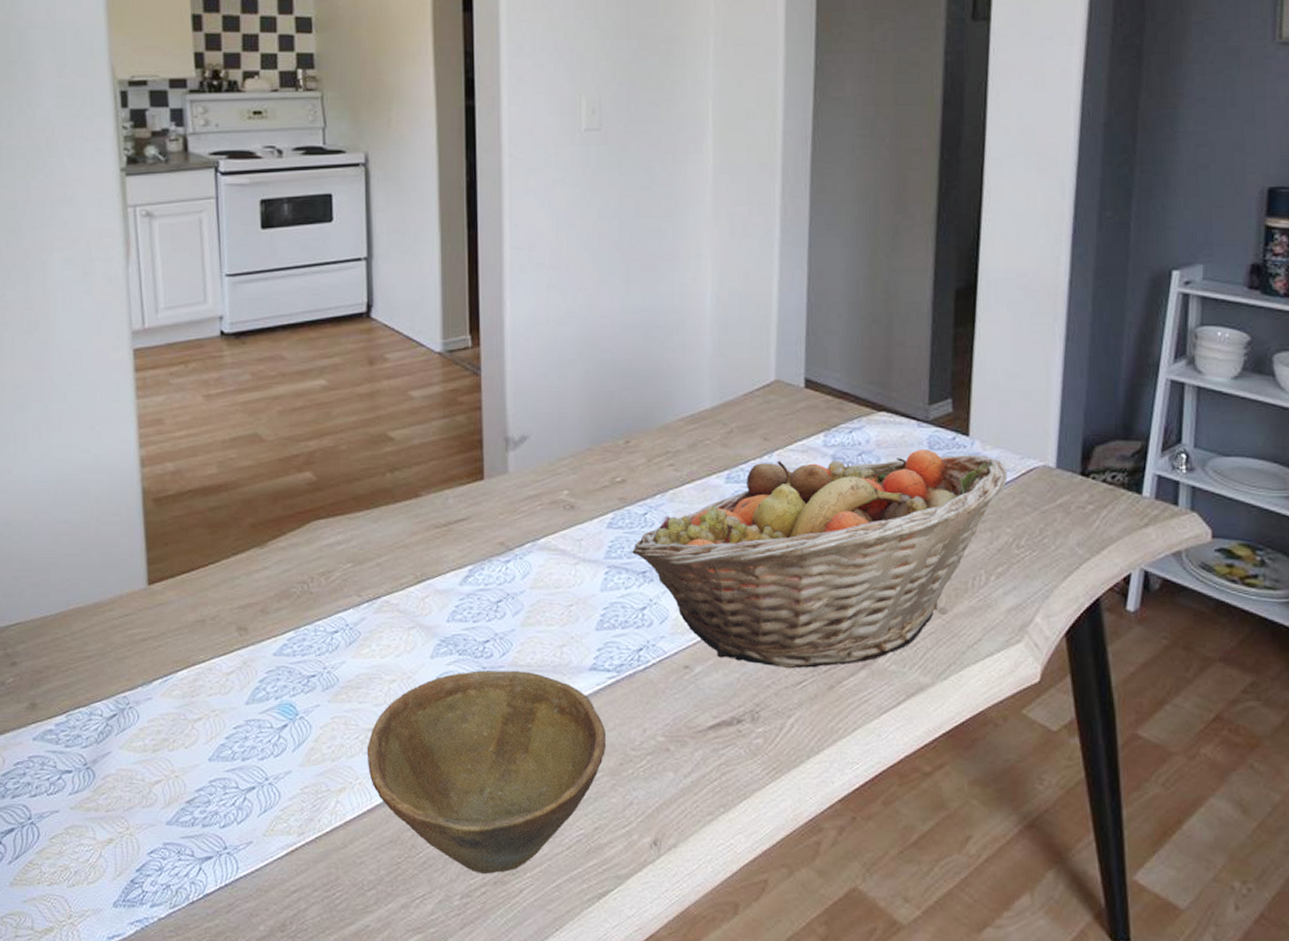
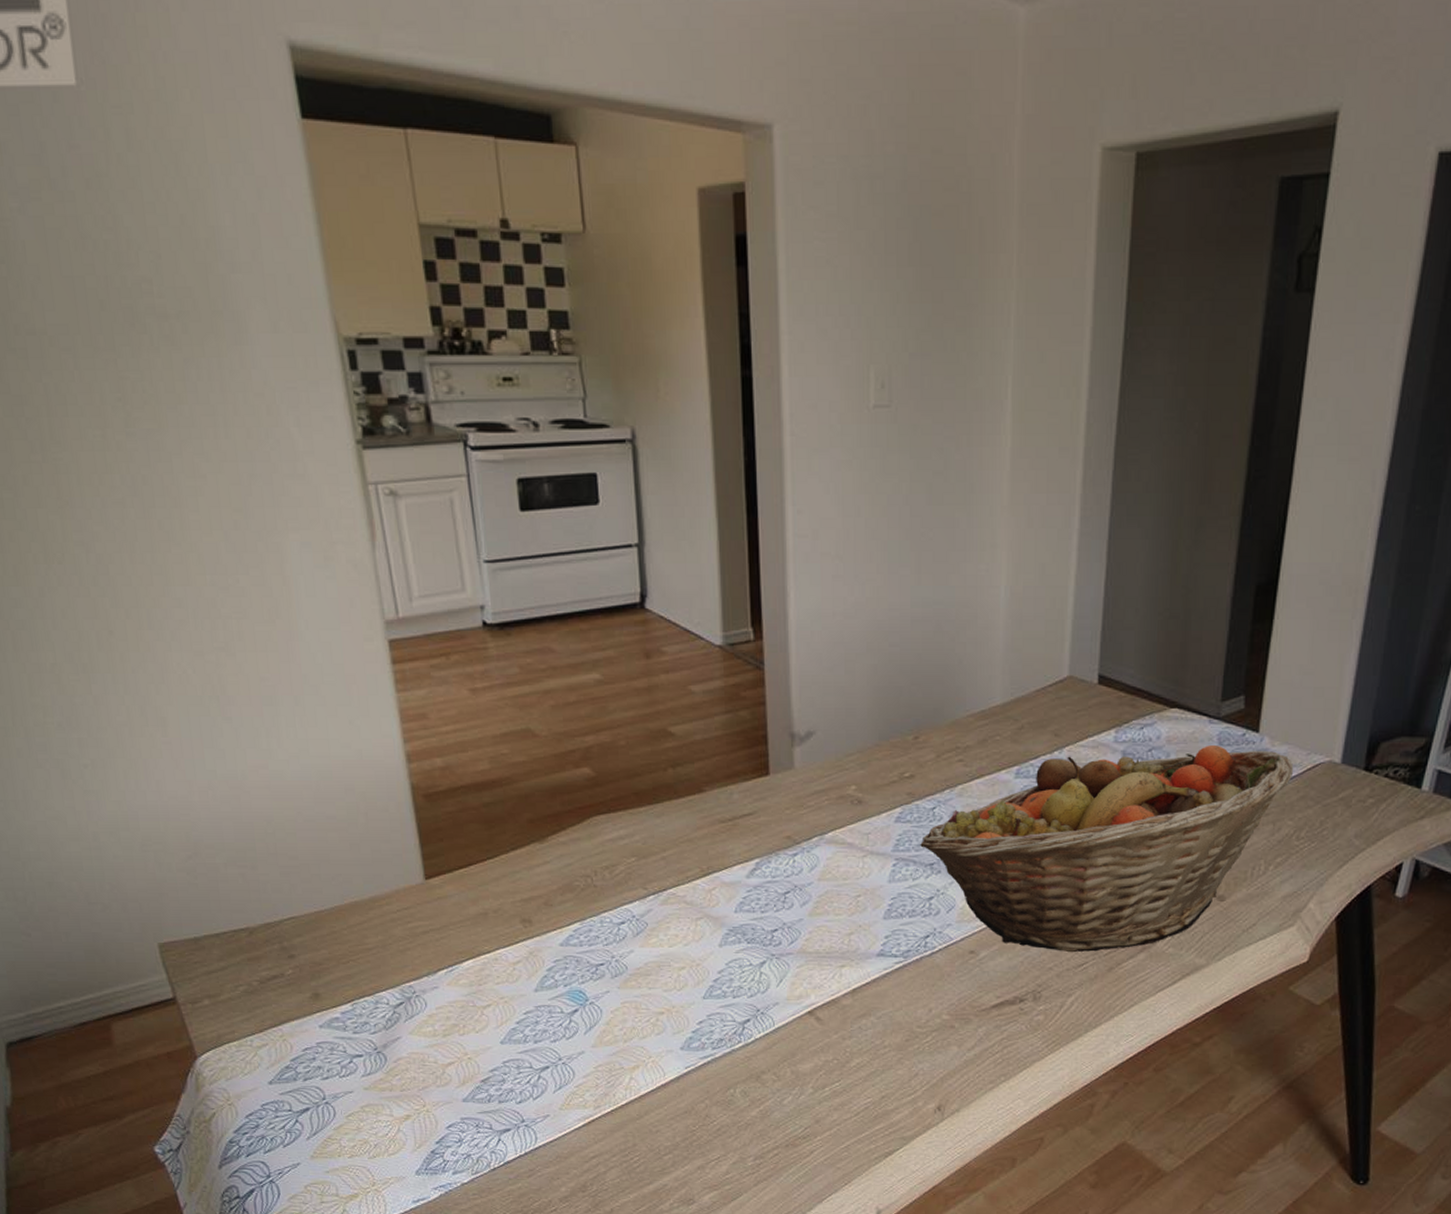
bowl: present [366,670,607,874] -> none [658,957,894,1138]

